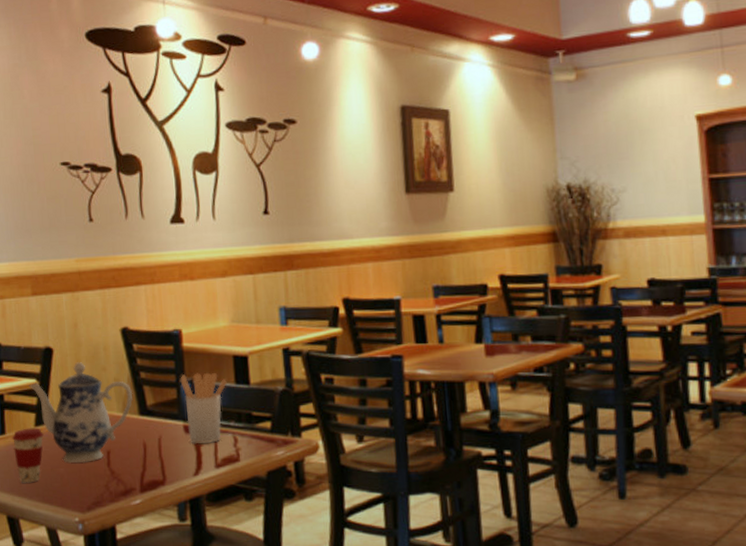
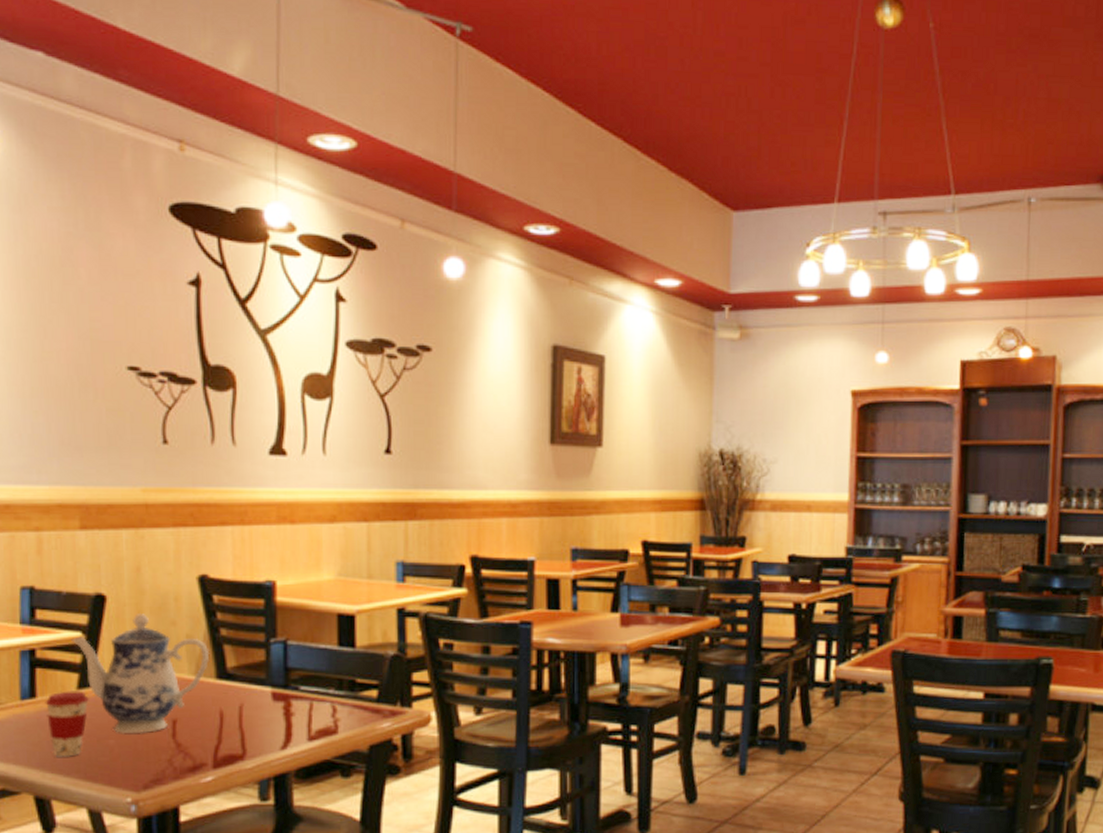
utensil holder: present [180,372,227,444] -> none [270,632,328,714]

